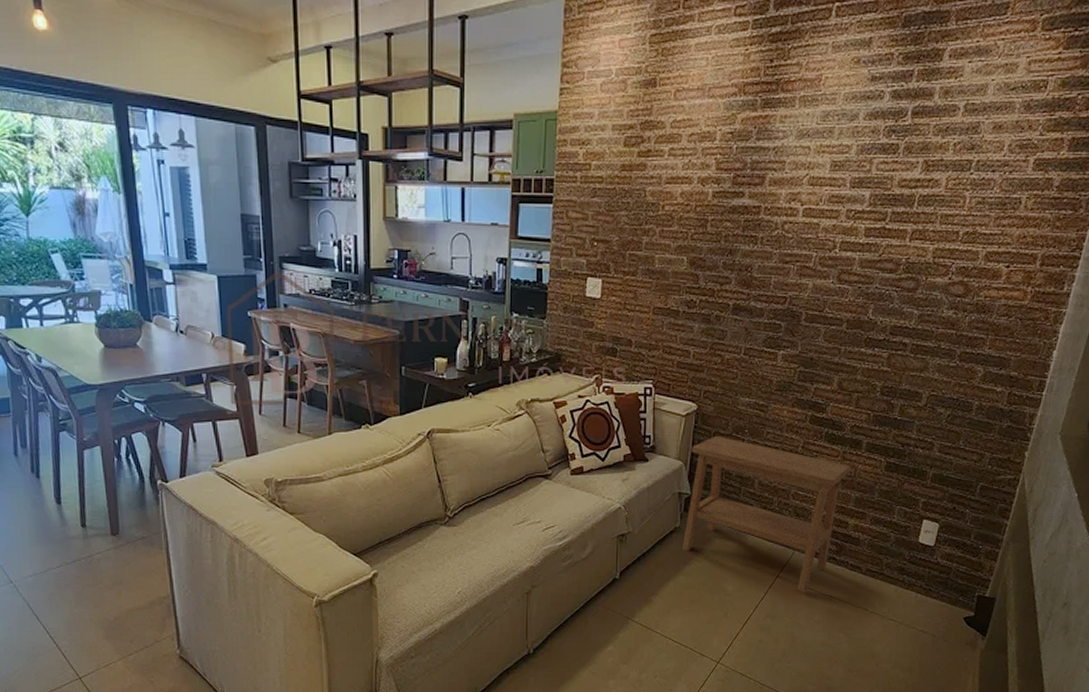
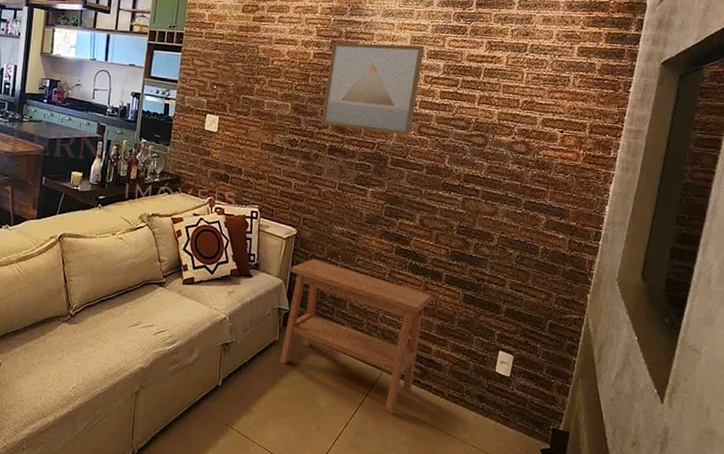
wall art: none [723,171,848,285] -> present [321,42,425,135]

